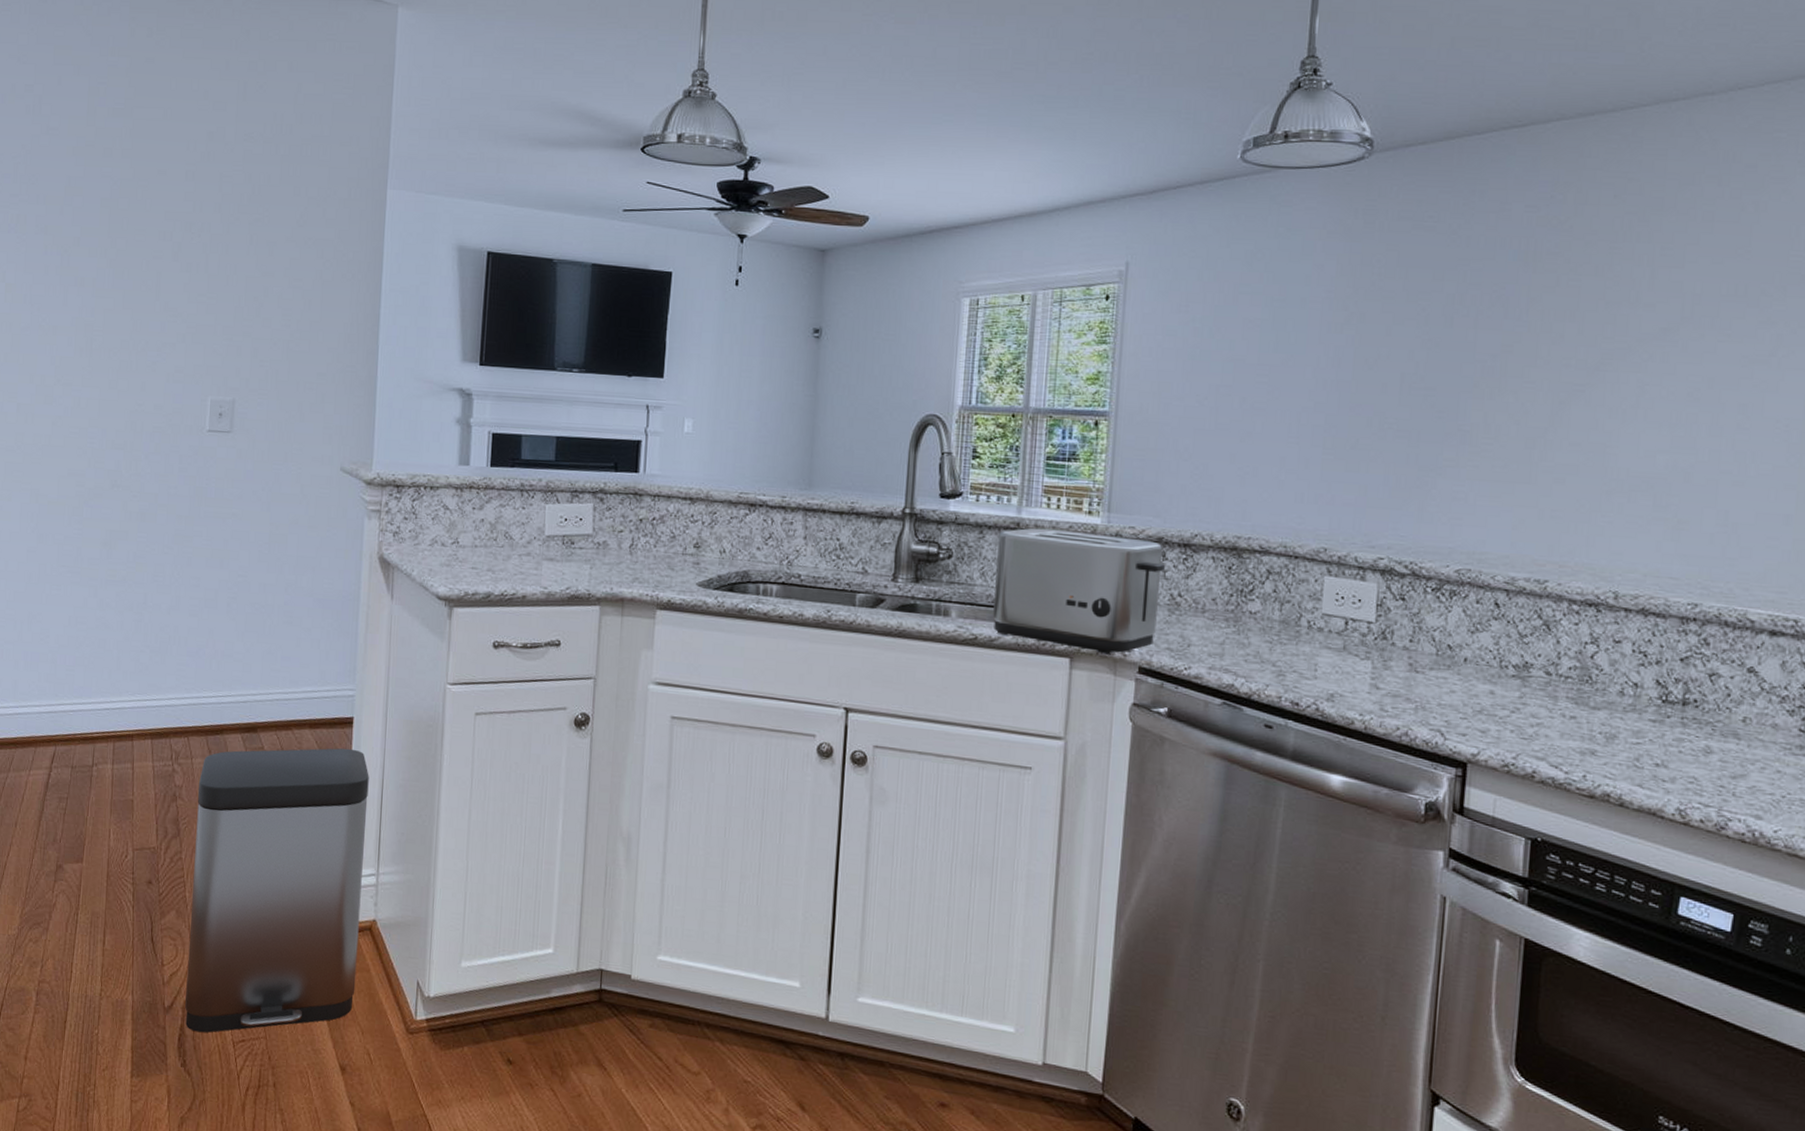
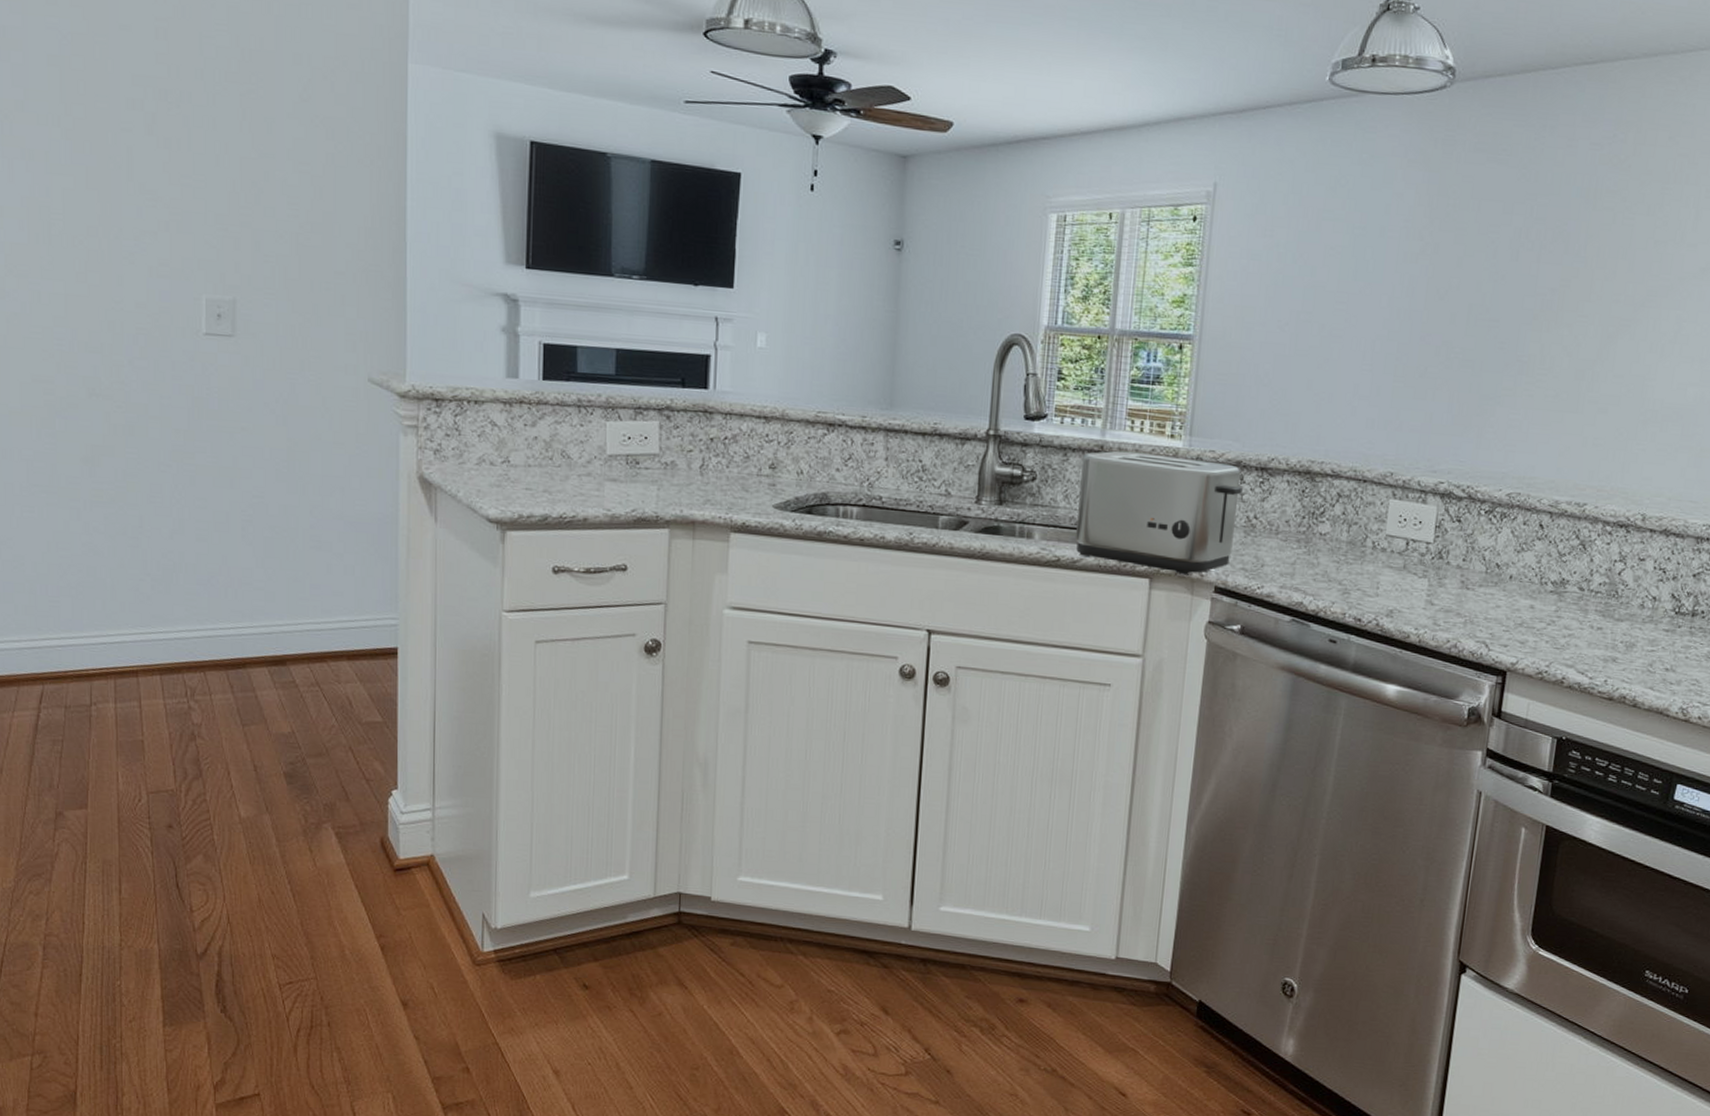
pedal bin: present [185,748,369,1033] -> none [220,680,419,978]

